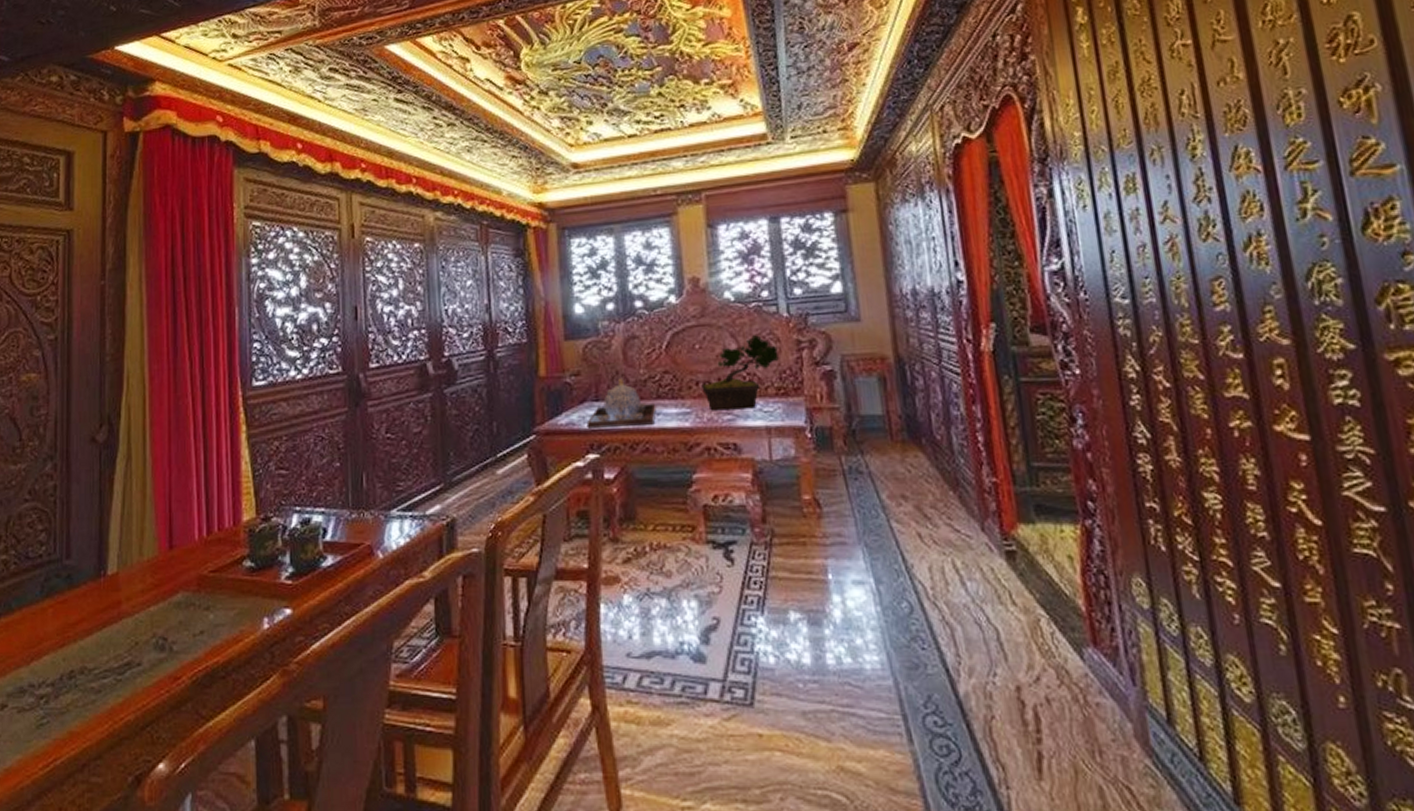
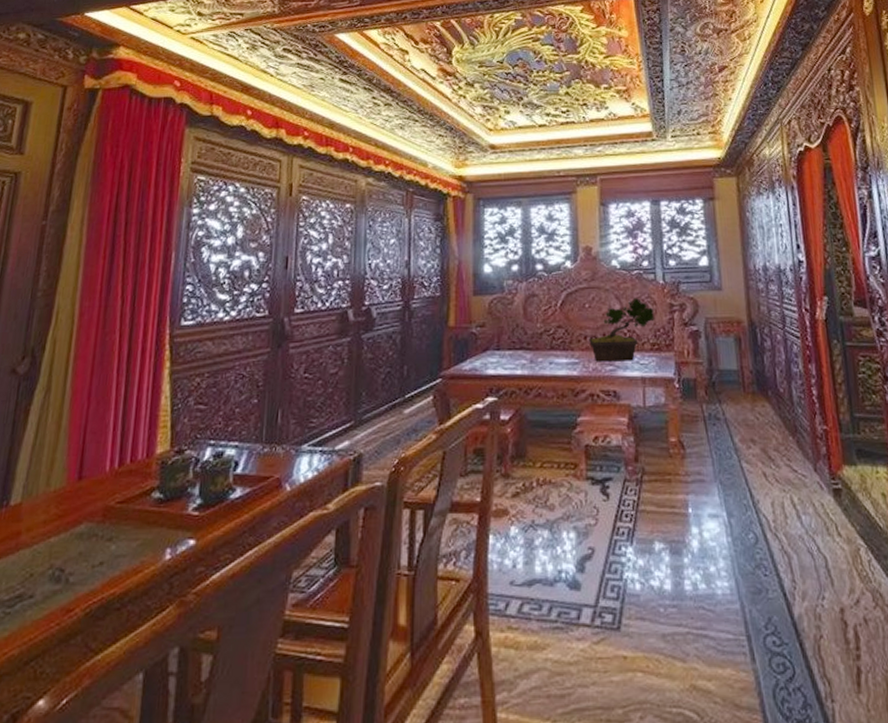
tea set: present [586,378,657,430] -> none [488,330,549,376]

